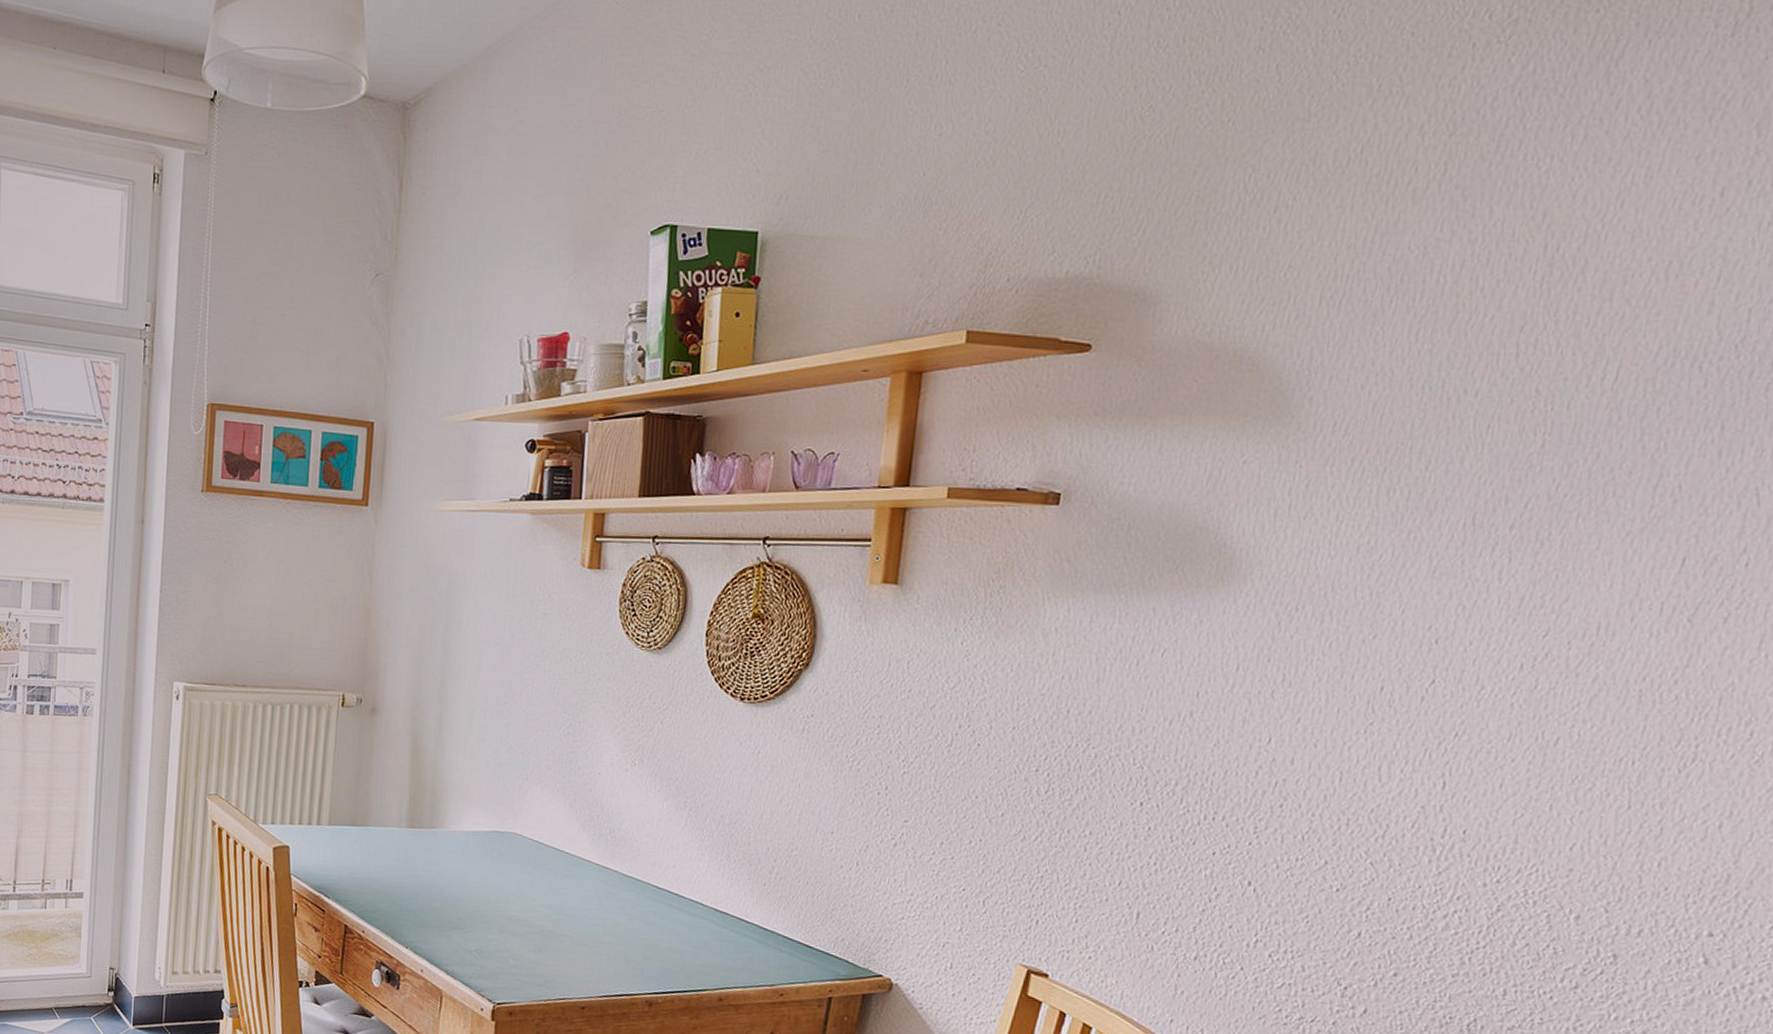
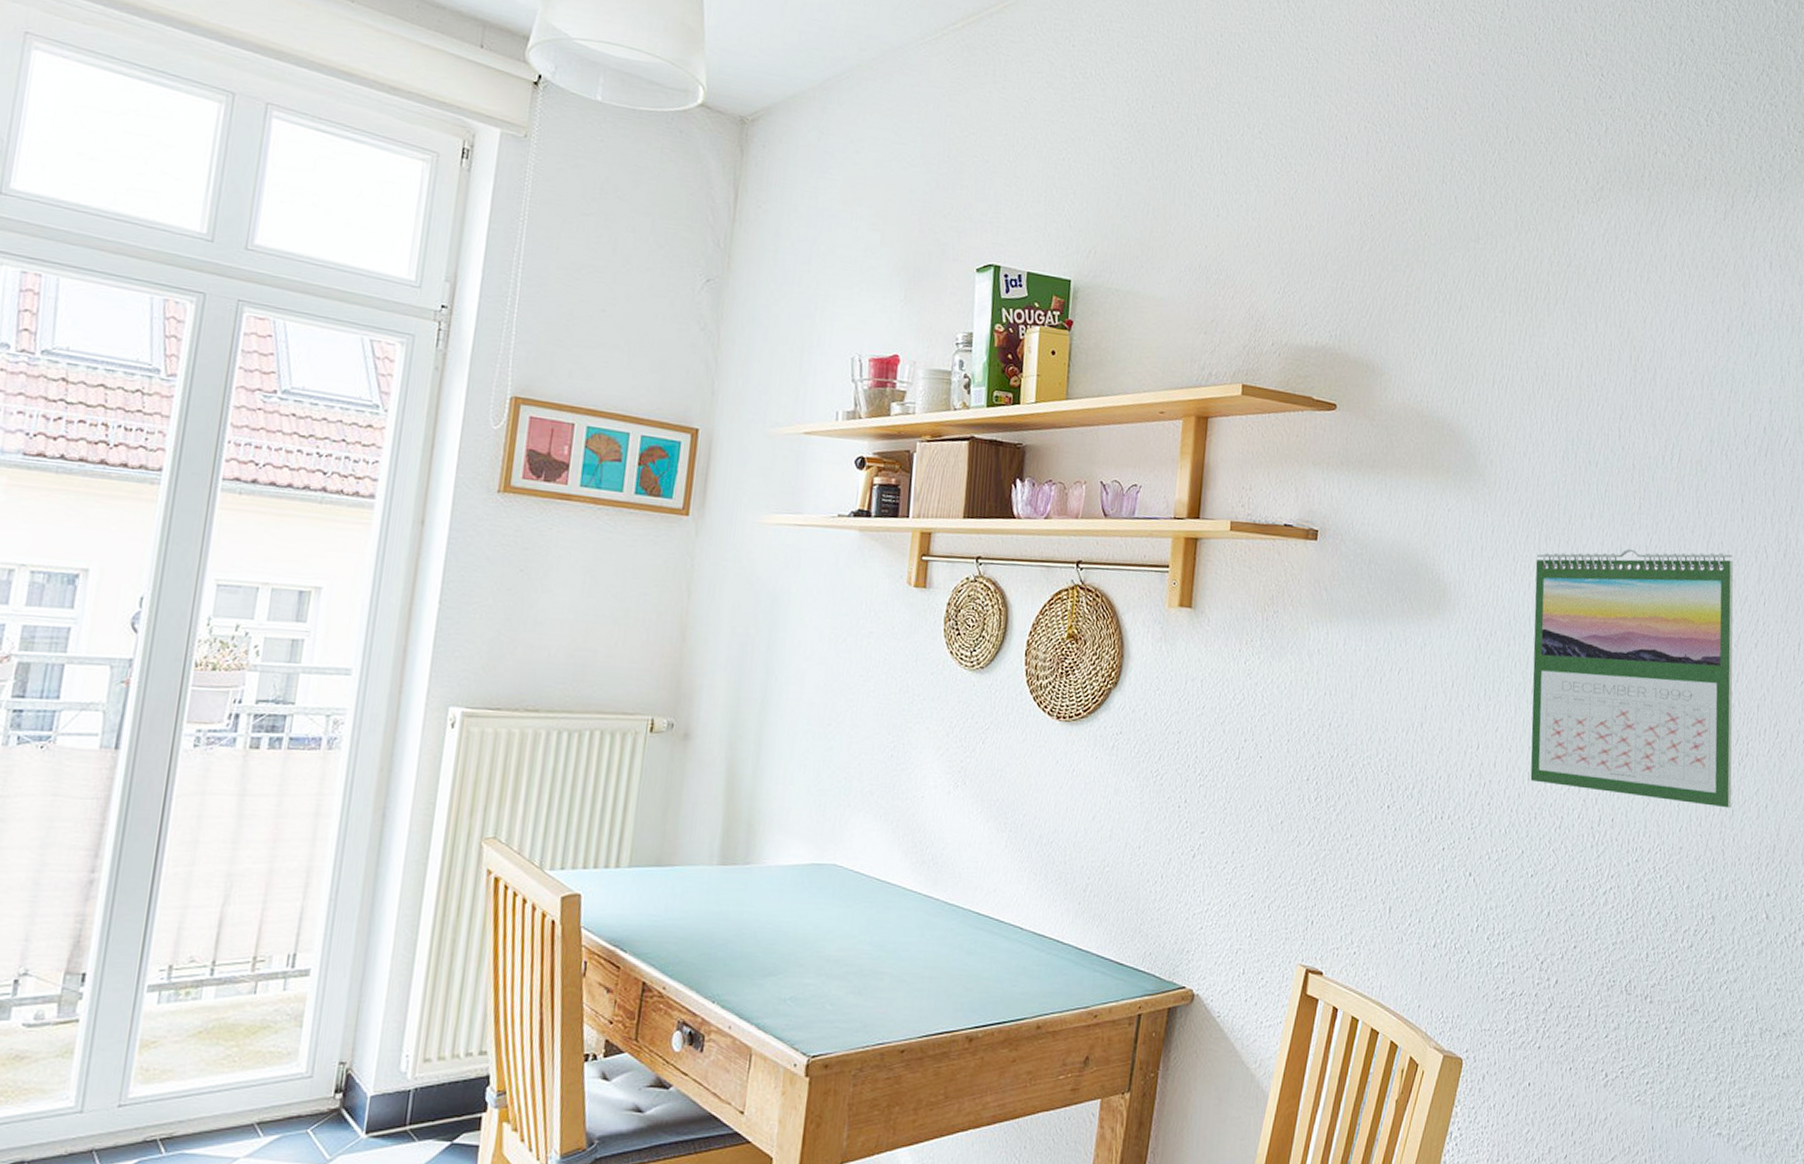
calendar: none [1343,499,1697,826] -> present [1530,548,1734,809]

